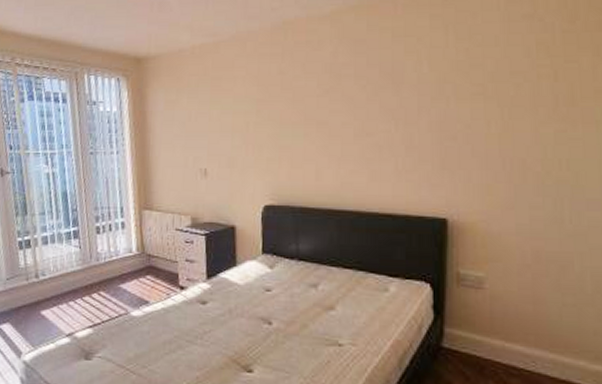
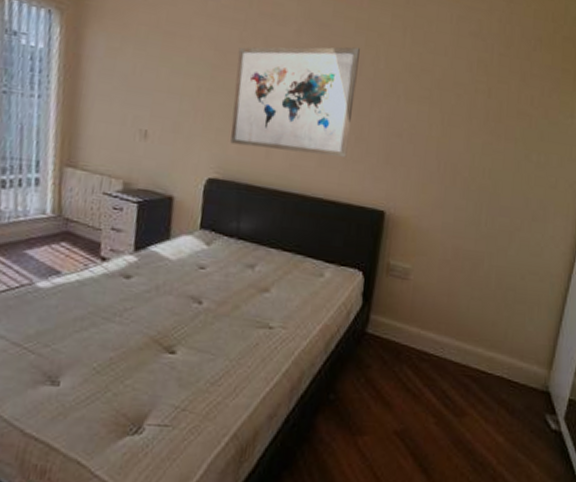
wall art: none [279,57,400,171] -> present [230,47,360,157]

